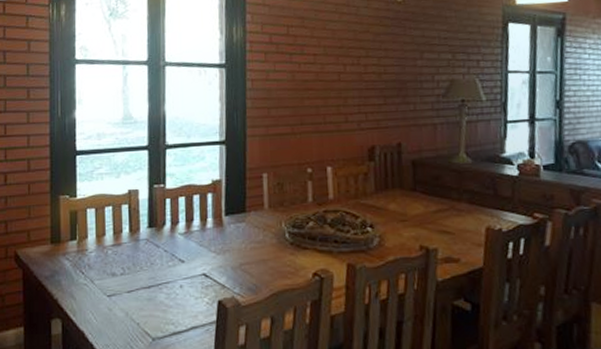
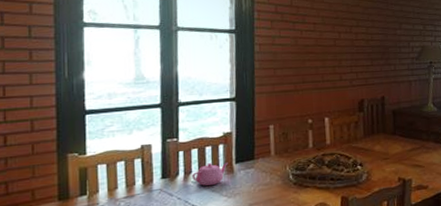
teapot: none [178,213,217,240] -> present [191,163,228,186]

